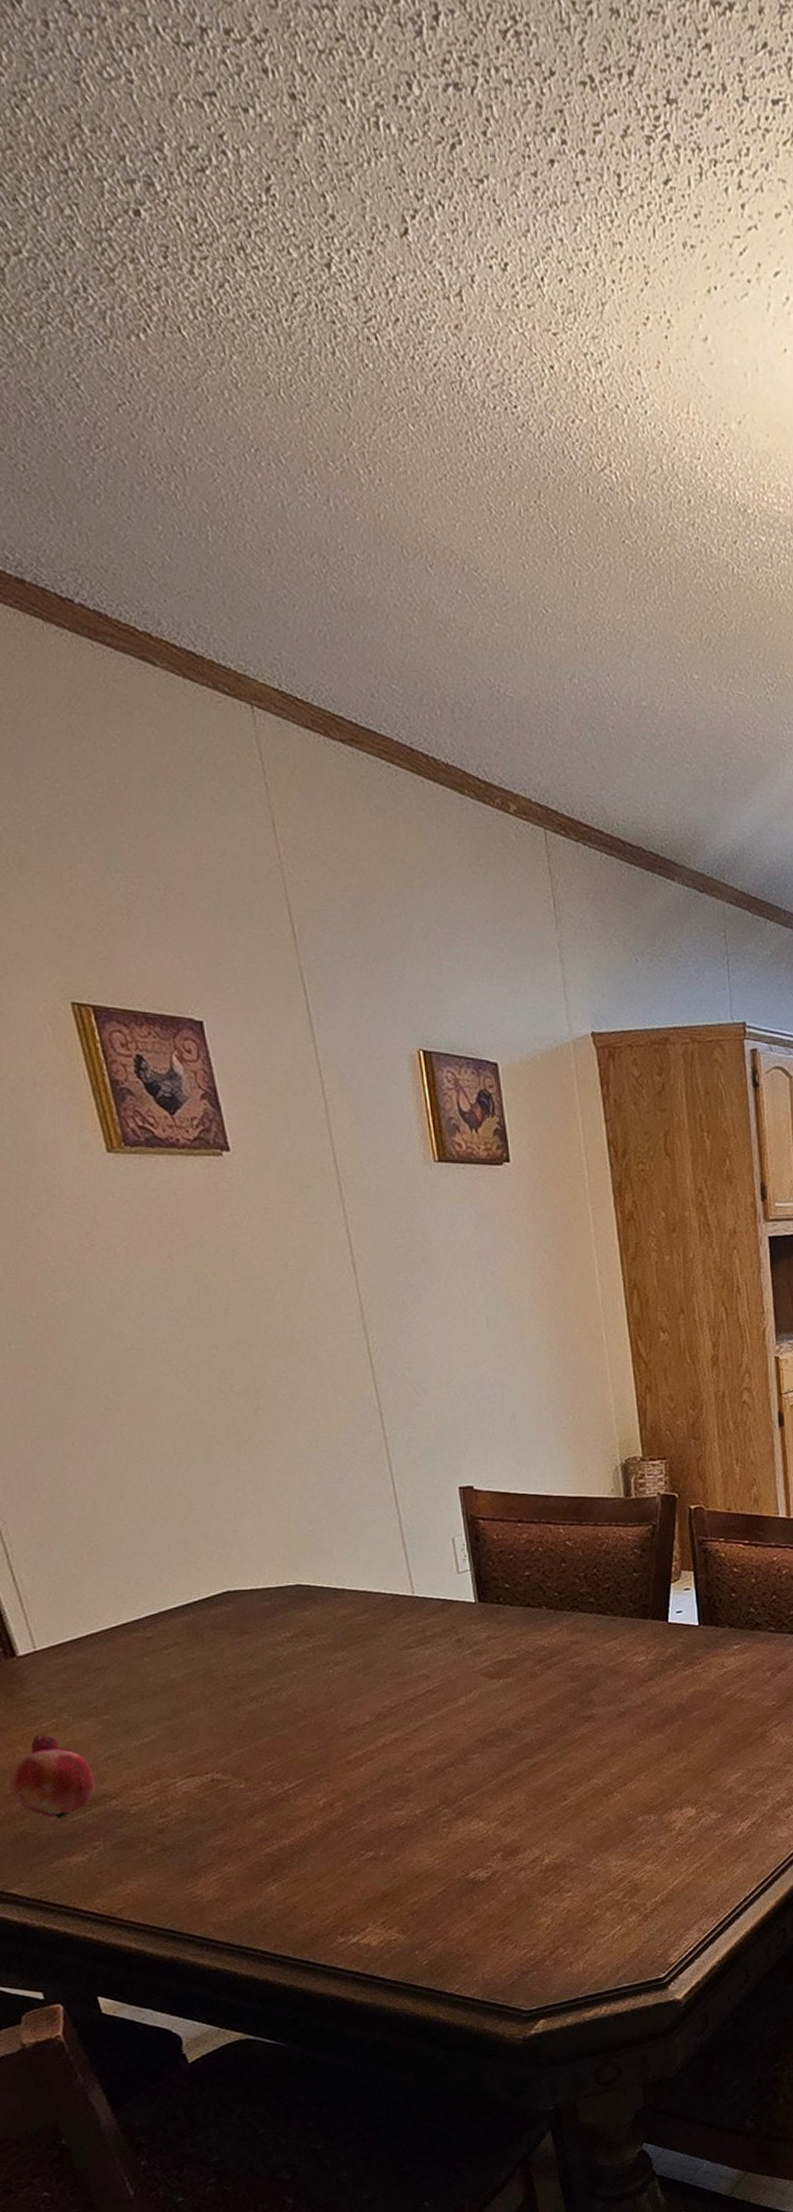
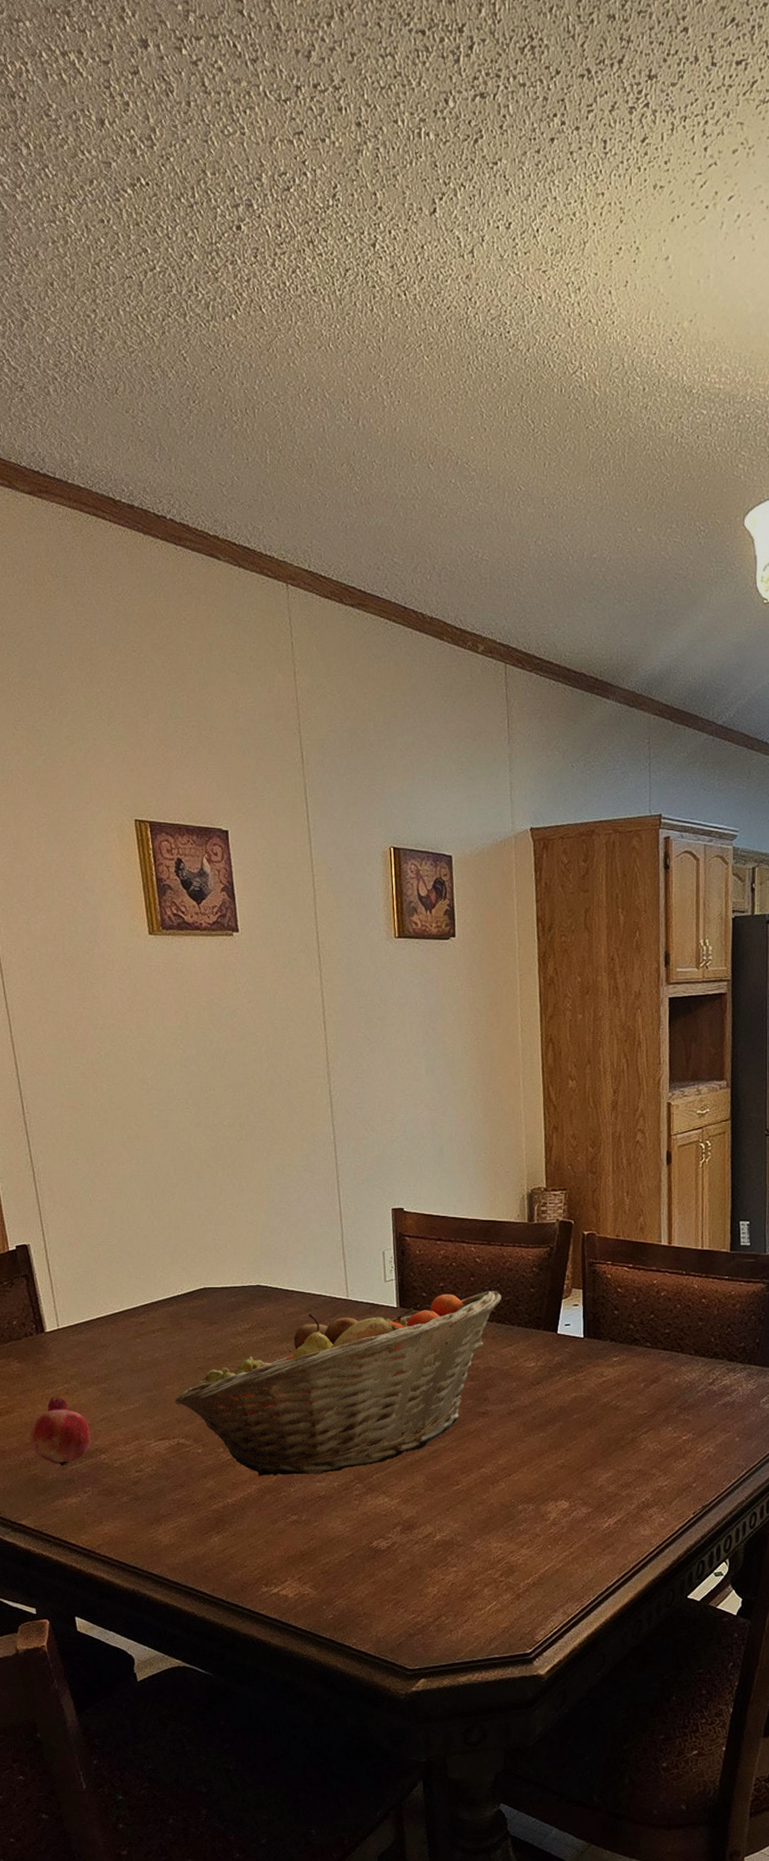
fruit basket: none [203,1577,600,1809] -> present [175,1290,501,1476]

